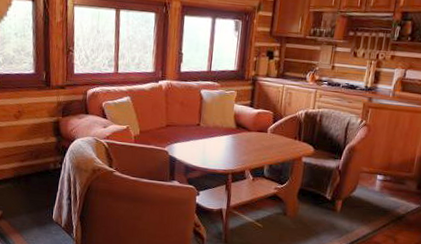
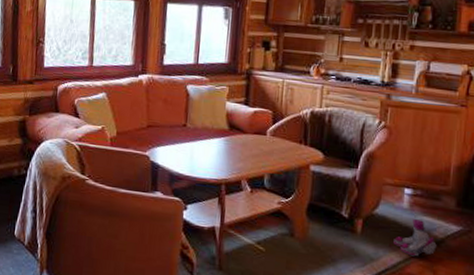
boots: none [365,199,399,229] -> present [393,219,437,257]

